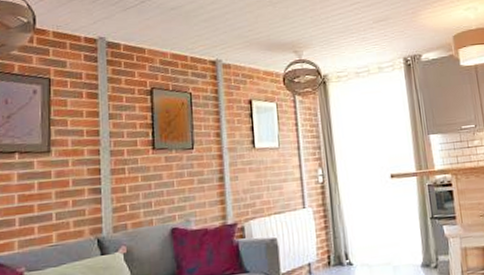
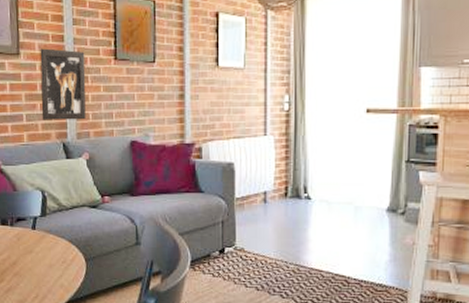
wall art: none [73,143,123,217] -> present [40,48,86,120]

